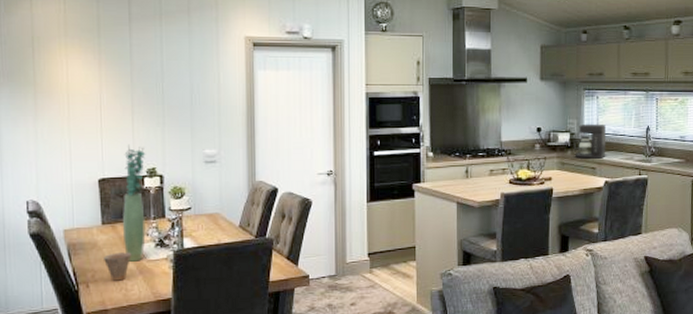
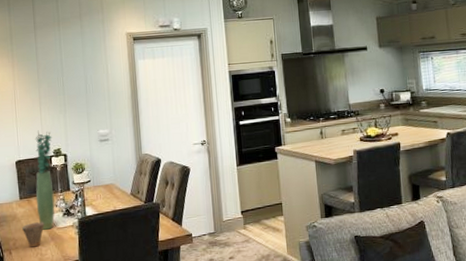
coffee maker: present [573,123,607,159] -> none [414,81,446,114]

